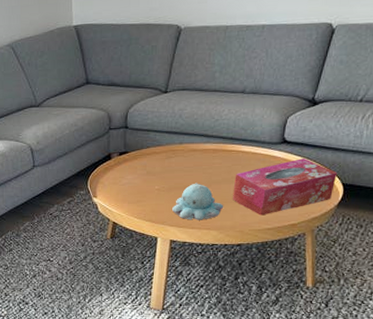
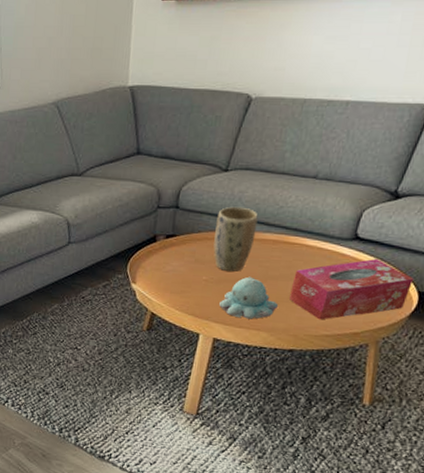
plant pot: none [162,122,198,181] -> present [213,206,258,272]

